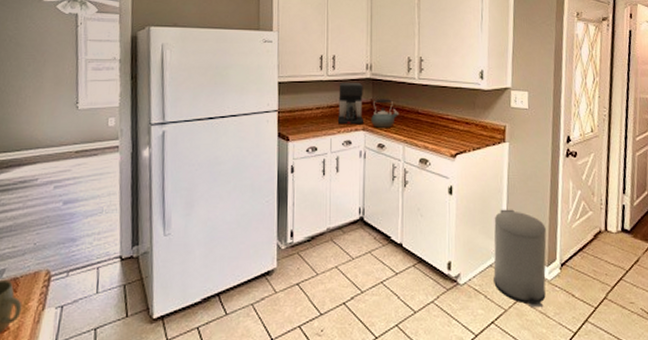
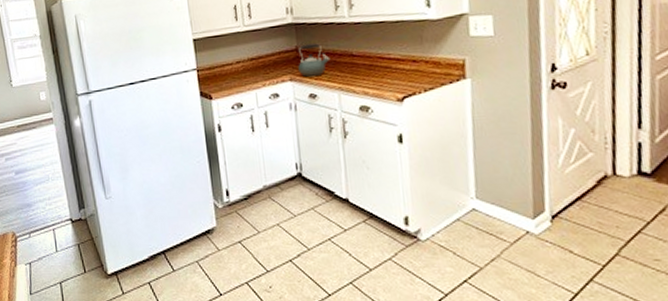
coffee maker: present [338,82,363,125] -> none [258,30,290,78]
pedal bin: present [493,209,547,308] -> none [458,155,533,266]

